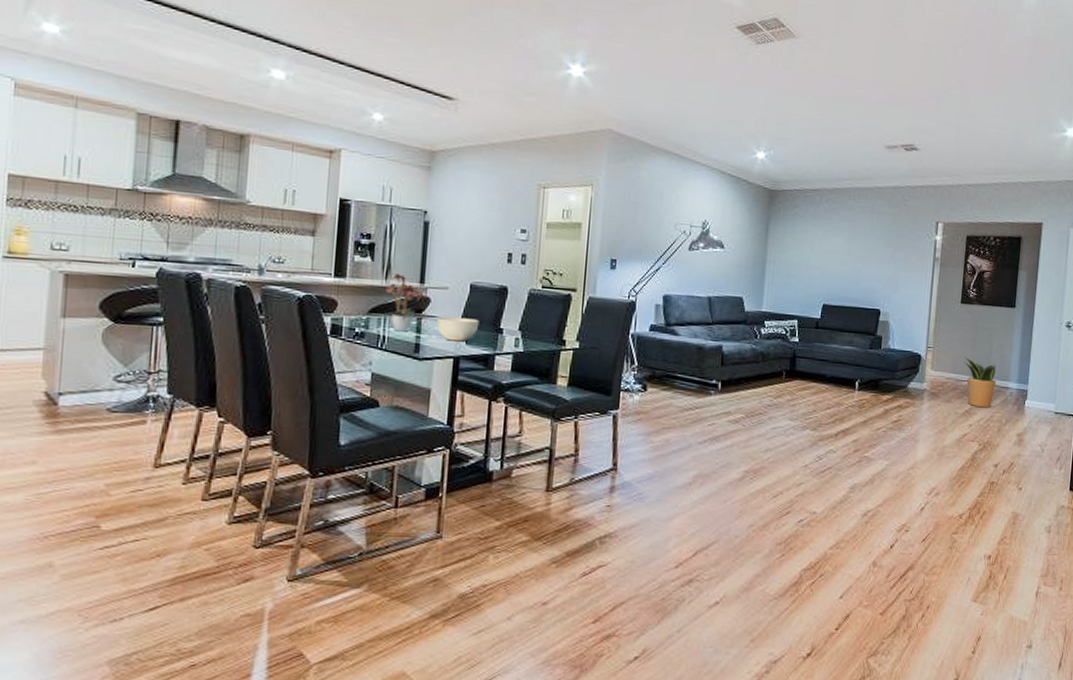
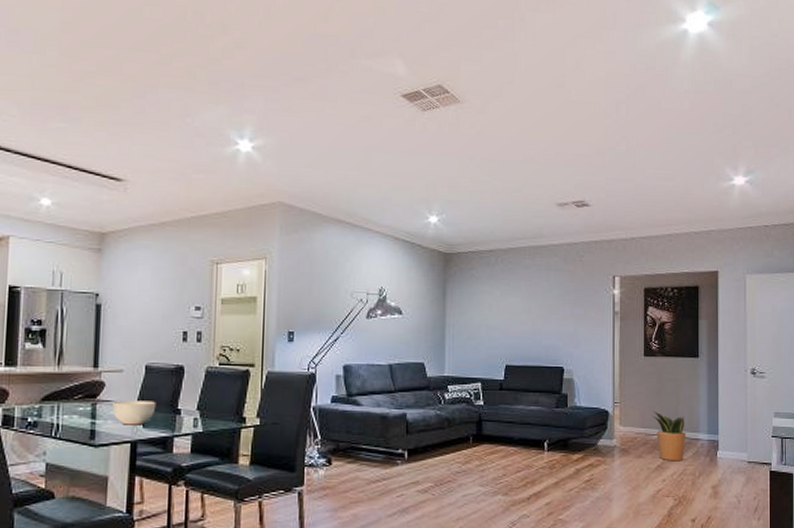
flower arrangement: present [386,272,424,332] -> none [59,358,98,419]

